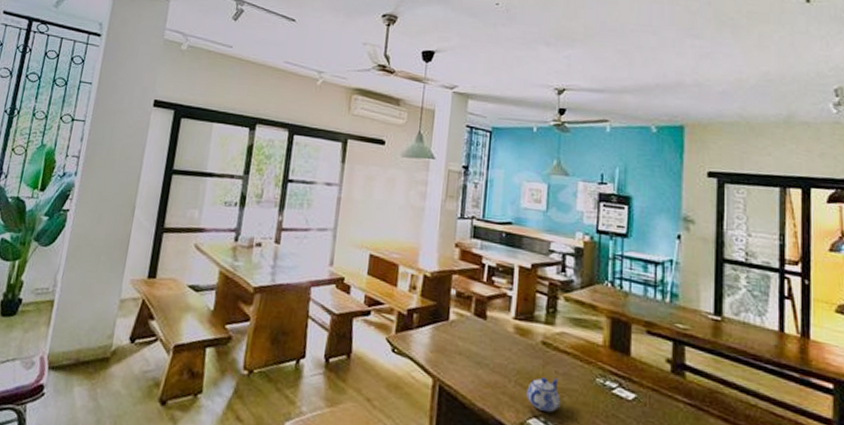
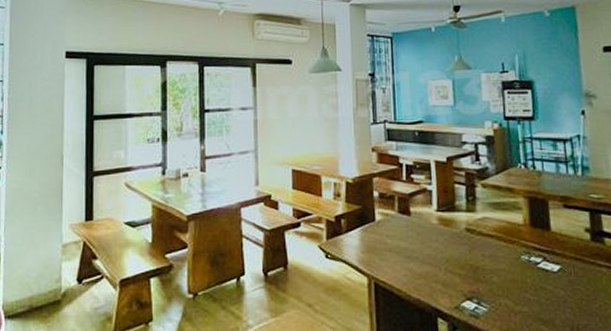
teapot: present [526,378,561,412] -> none [457,261,491,293]

